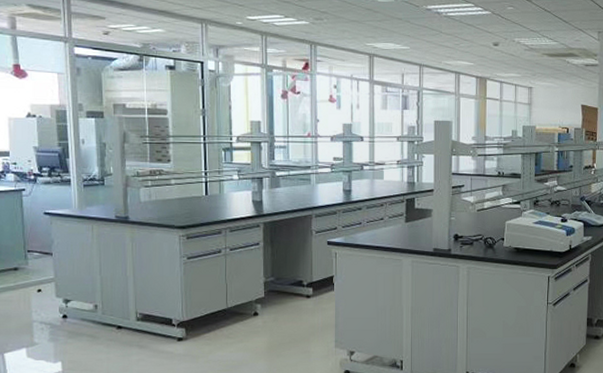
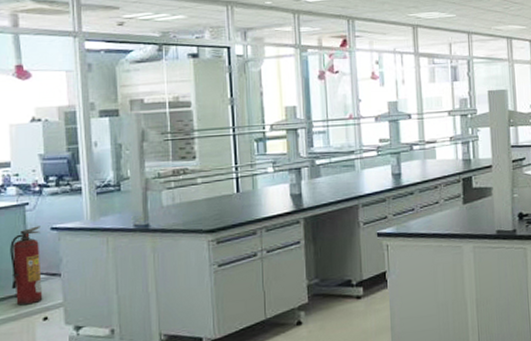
fire extinguisher: none [9,210,37,278] -> present [10,226,43,306]

